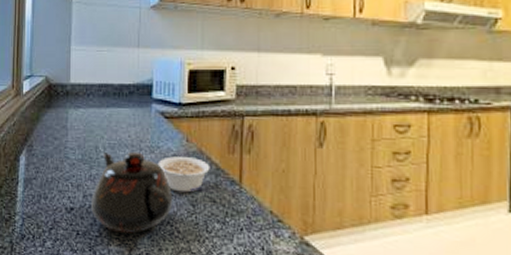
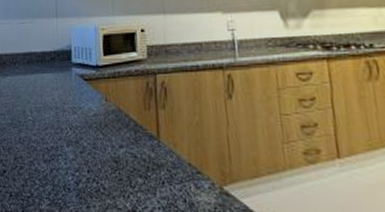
teapot: present [91,151,173,234] -> none [22,113,97,193]
legume: present [157,156,210,193] -> none [80,115,129,150]

